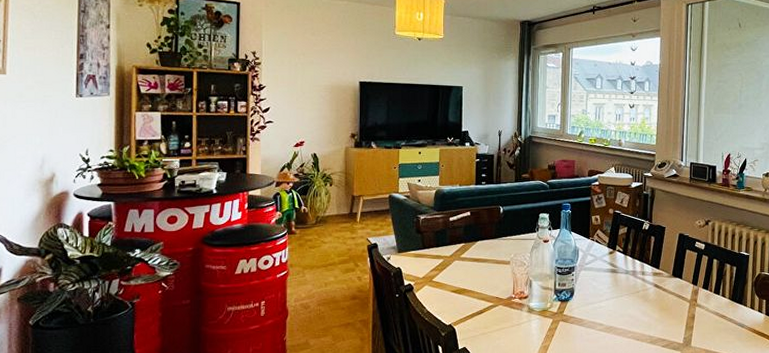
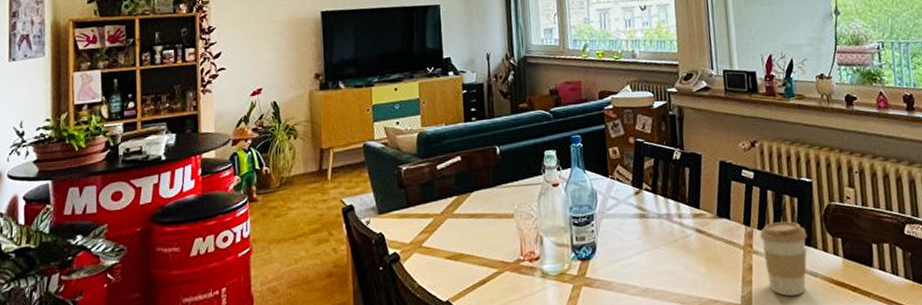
coffee cup: none [704,284,740,340] -> present [760,221,807,296]

